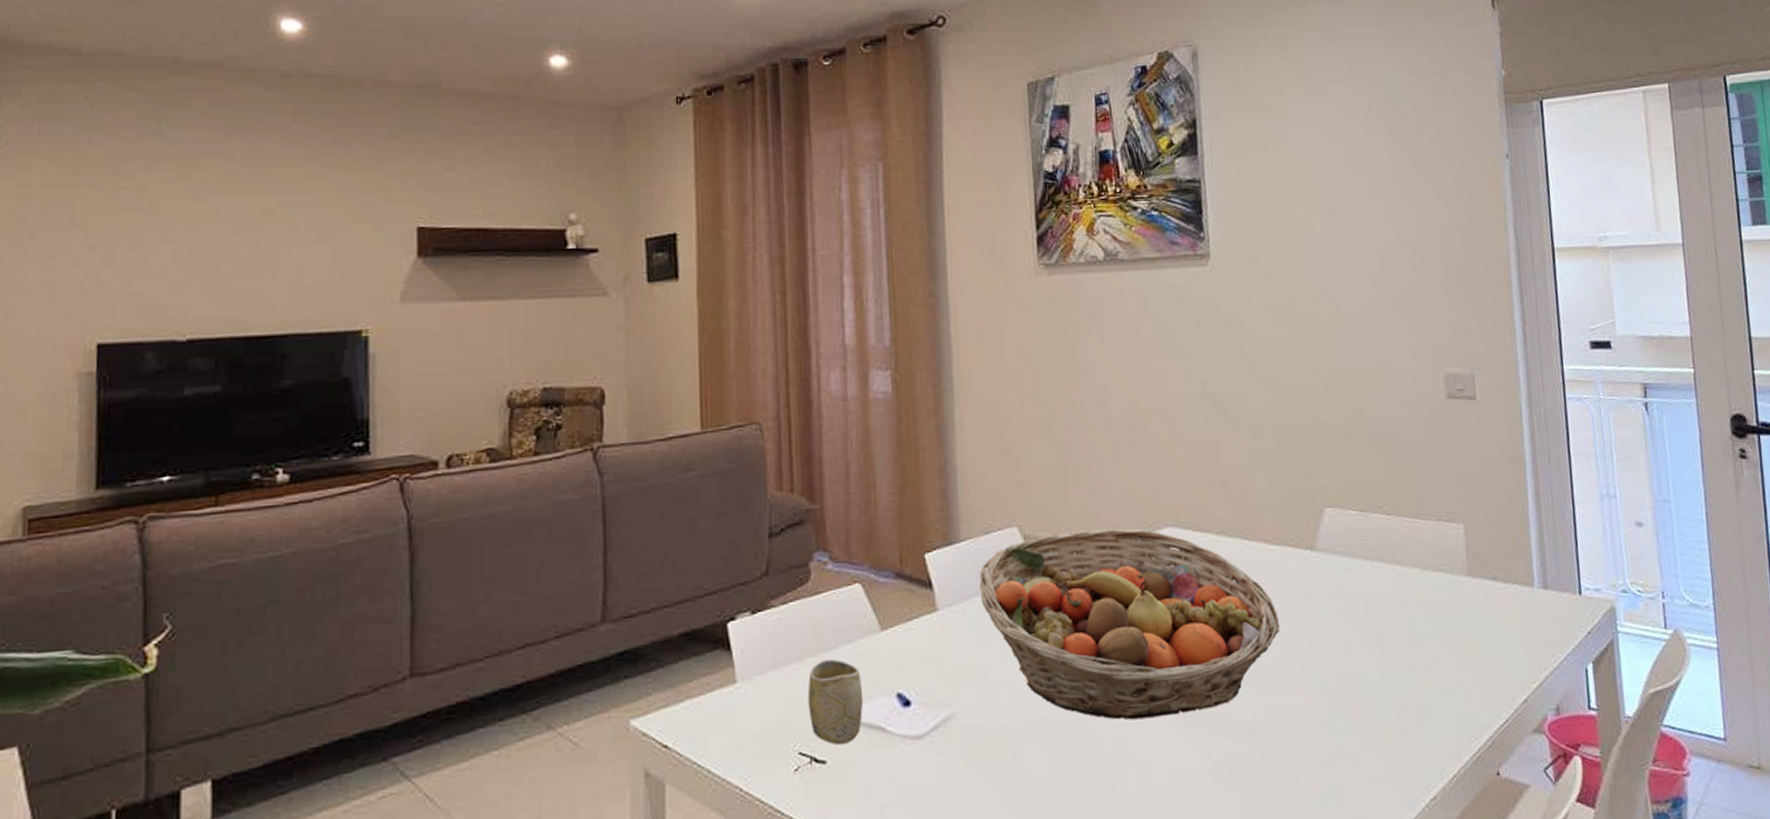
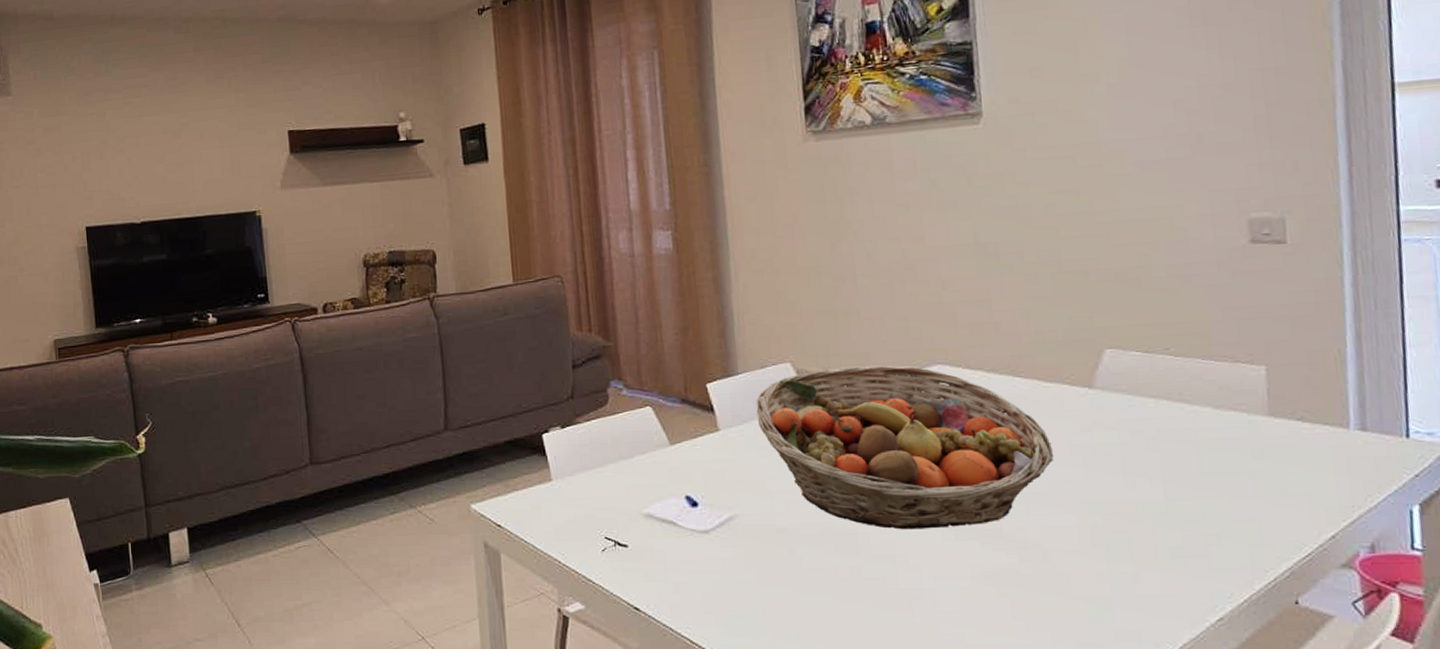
cup: present [807,659,864,746] -> none [610,466,657,534]

